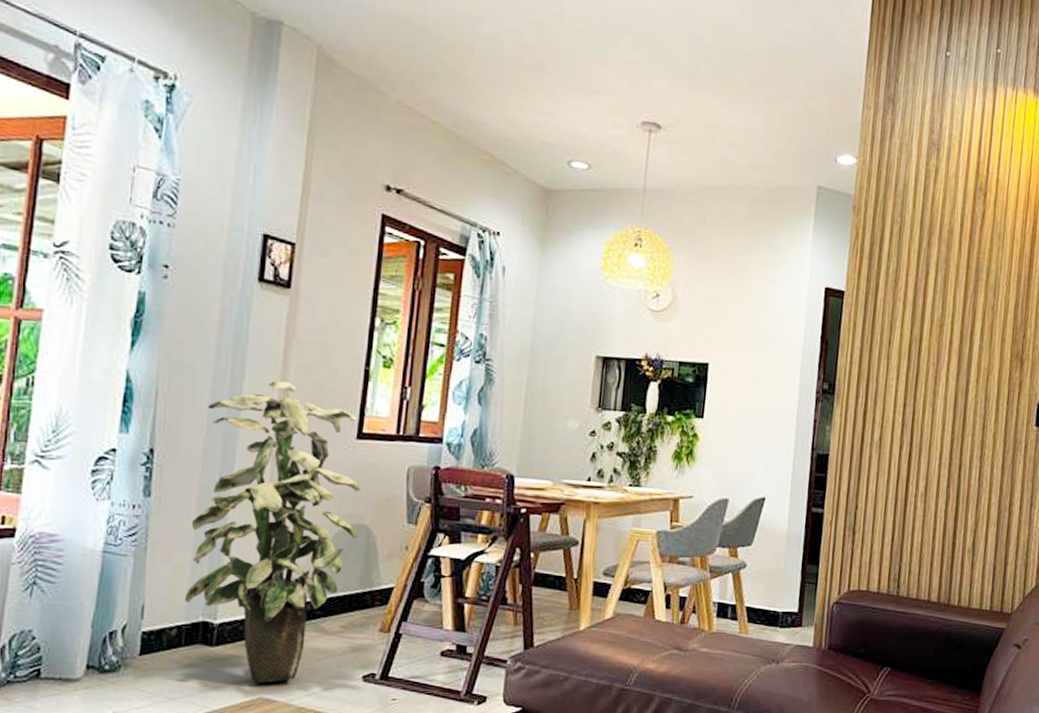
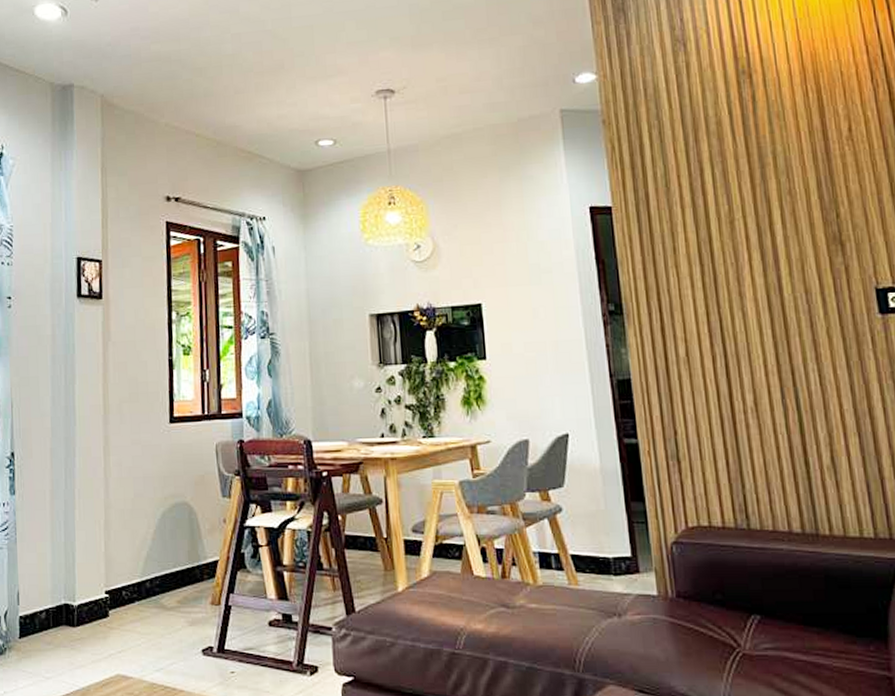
indoor plant: present [185,380,361,683] -> none [47,379,182,660]

